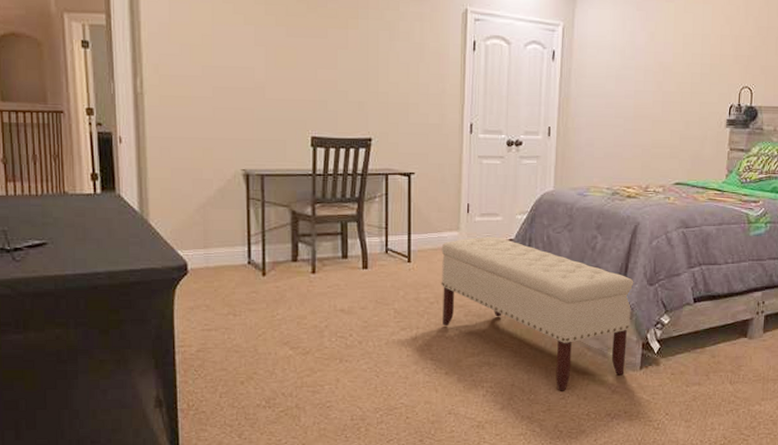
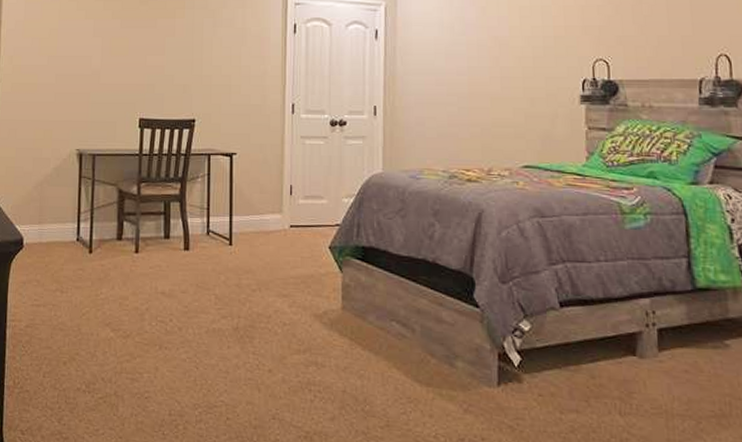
bench: present [441,236,634,391] -> none [263,220,483,404]

